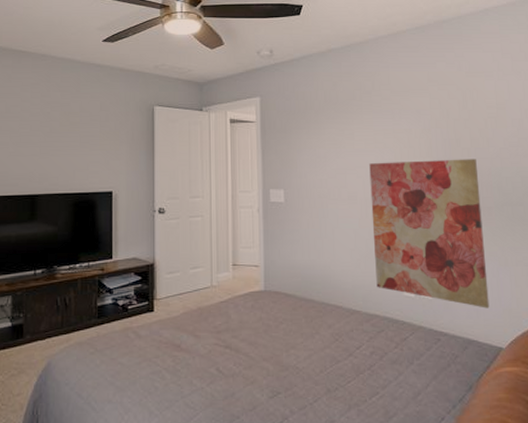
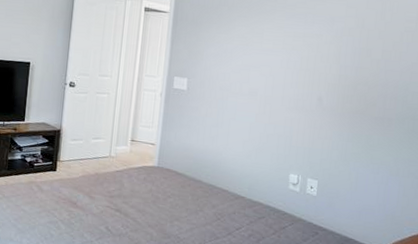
wall art: present [369,159,490,309] -> none [264,63,385,212]

